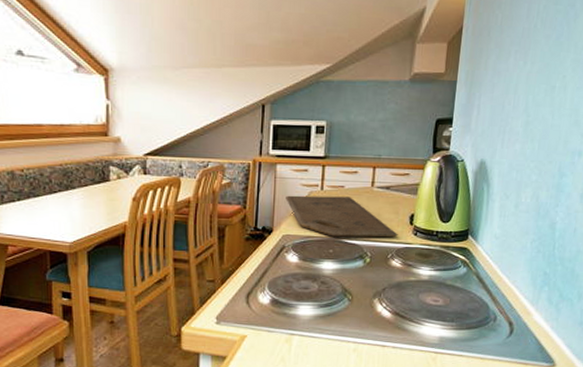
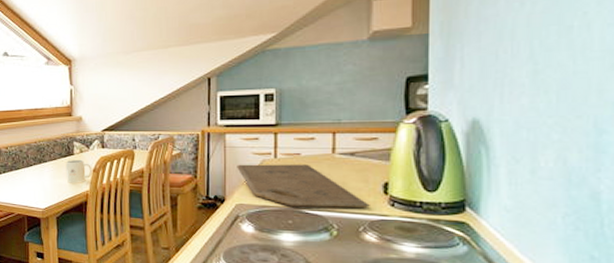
mug: none [99,186,132,215] -> present [65,159,93,184]

